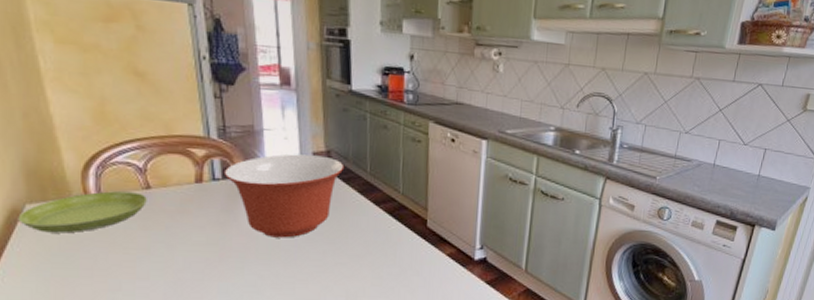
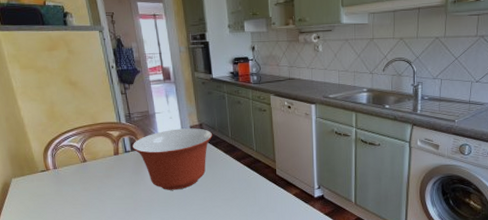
saucer: present [18,191,147,234] -> none [8,165,85,197]

